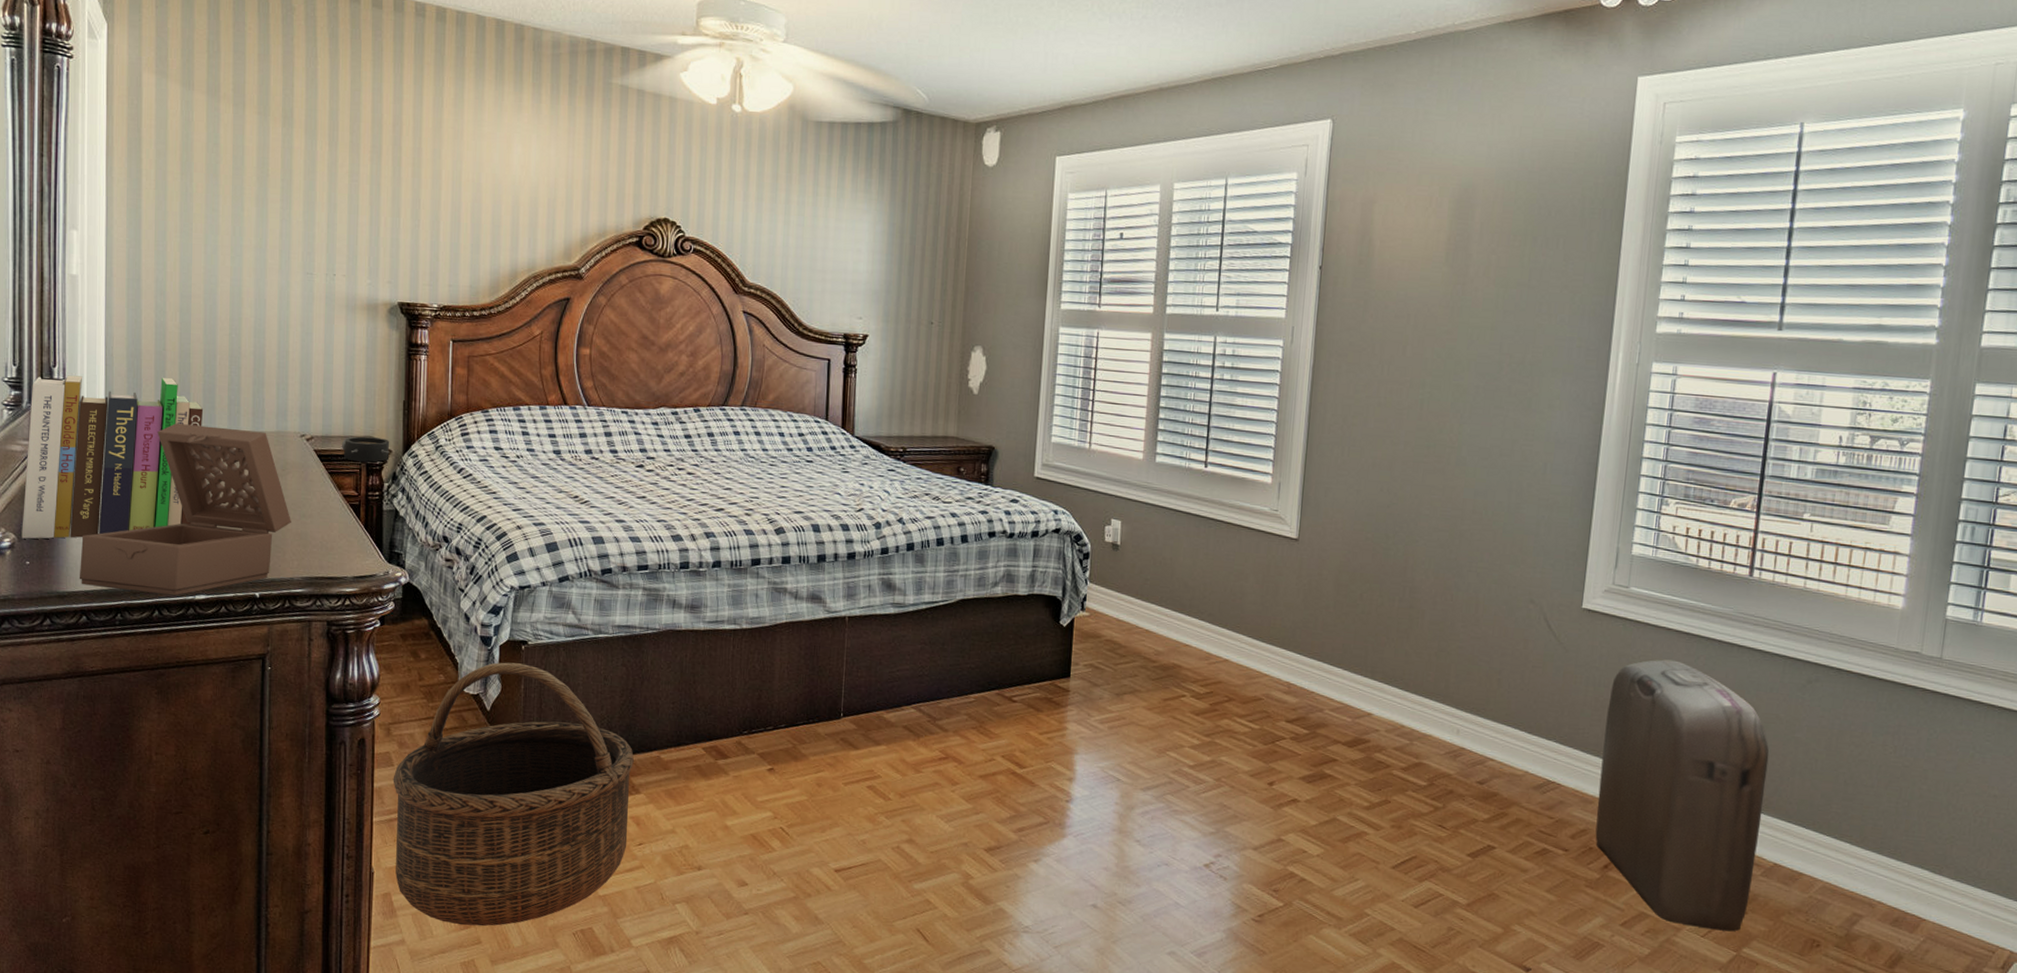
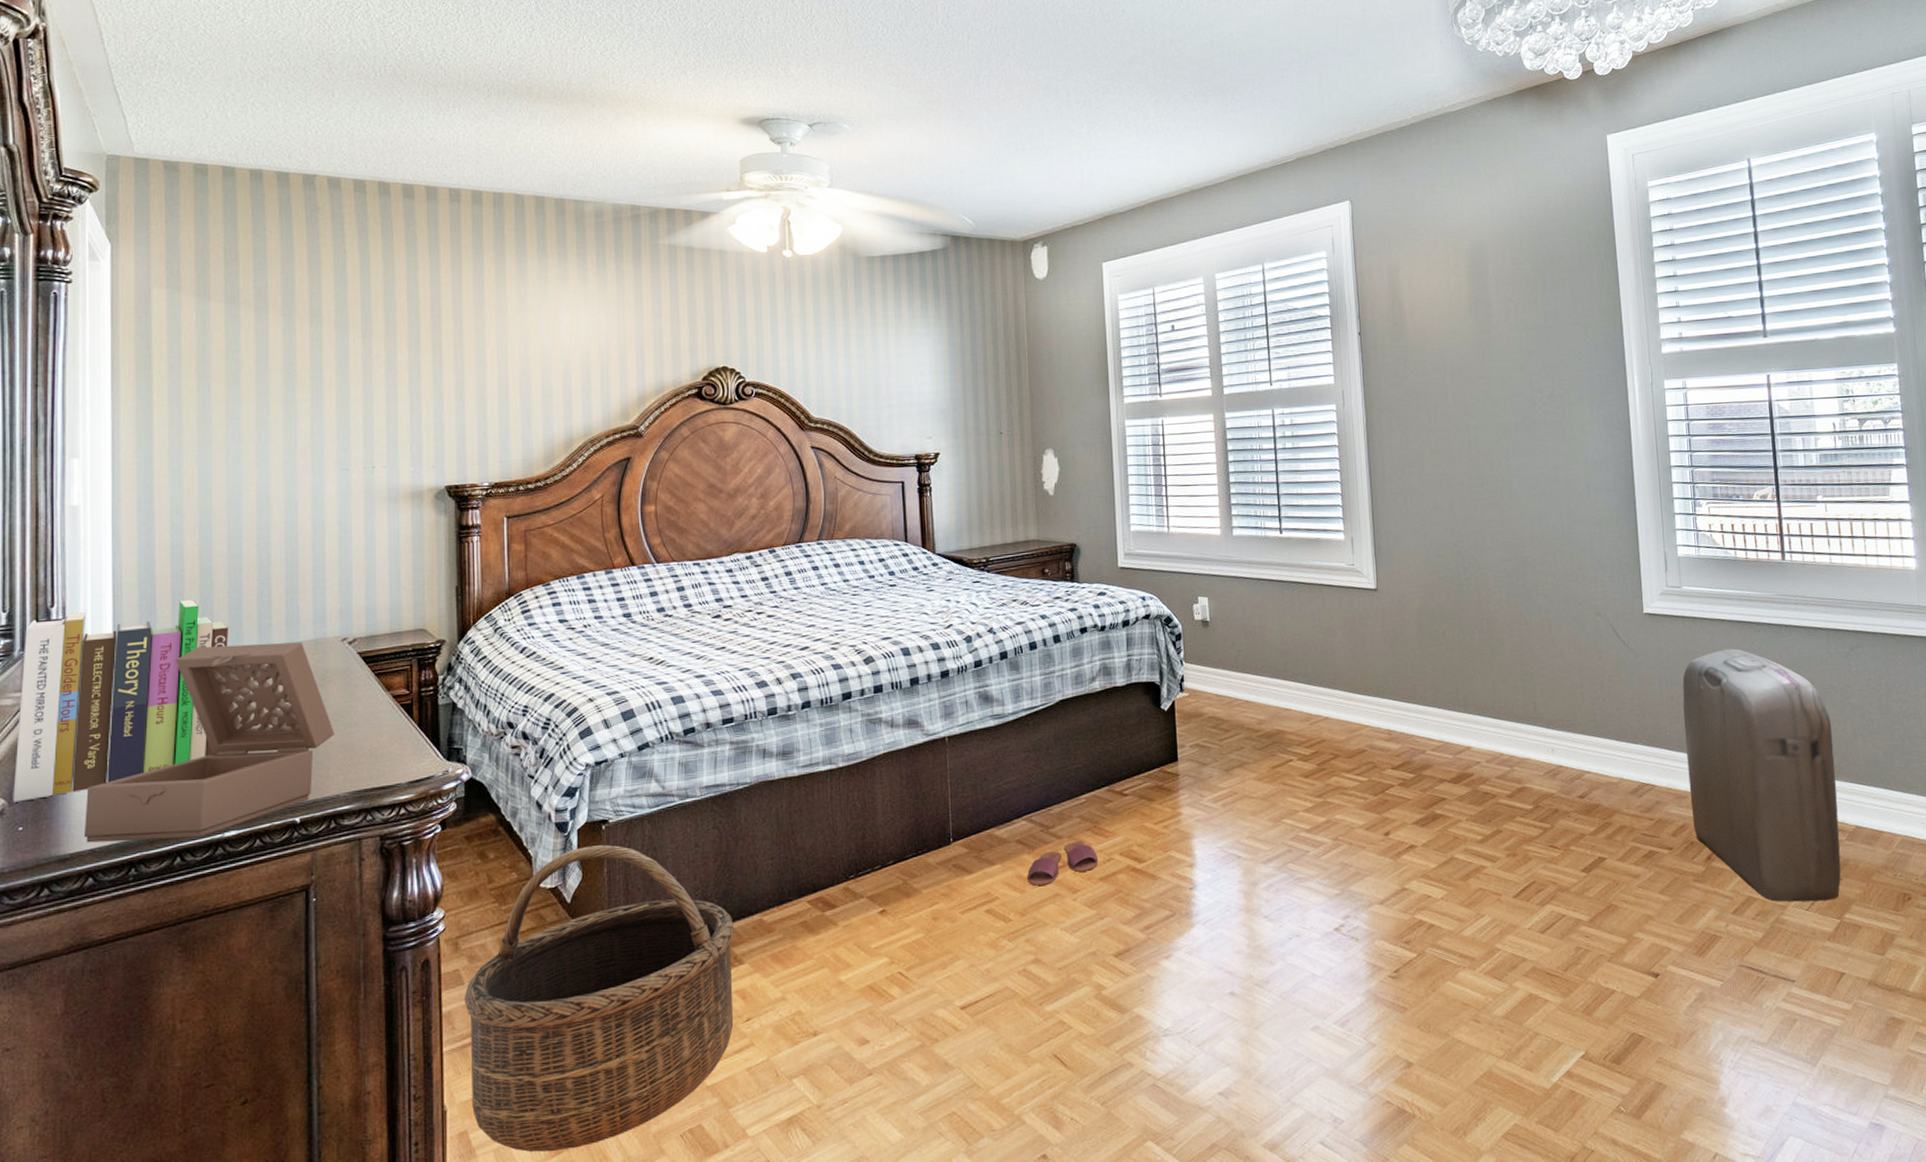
alarm clock: present [342,436,390,462] -> none [389,628,443,658]
slippers: none [910,736,980,773] -> present [1027,840,1098,886]

